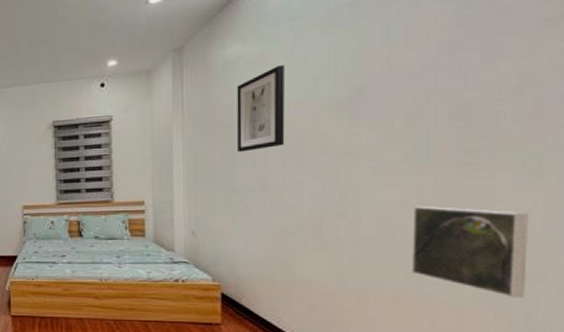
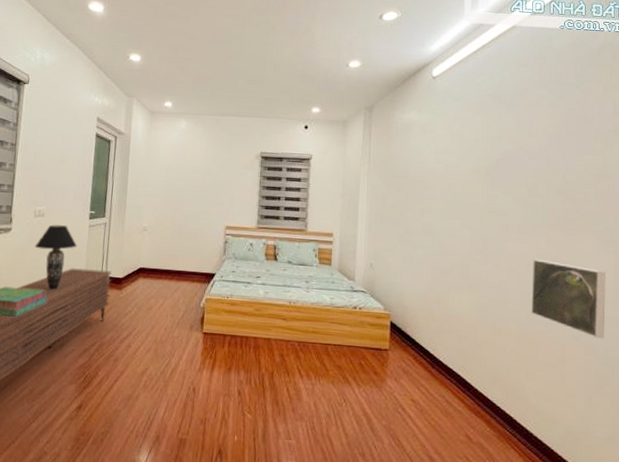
wall art: present [237,65,285,153] -> none [410,134,447,200]

